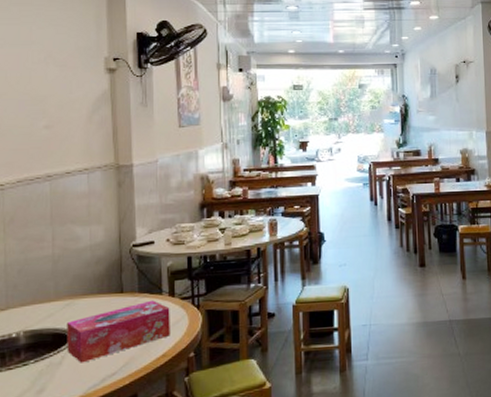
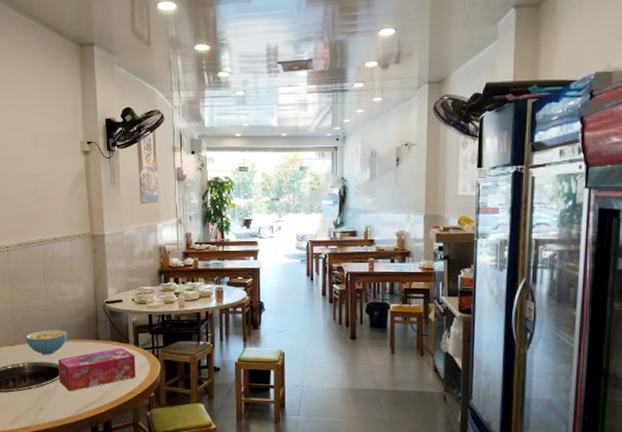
cereal bowl: none [22,284,81,319] -> present [25,330,68,355]

